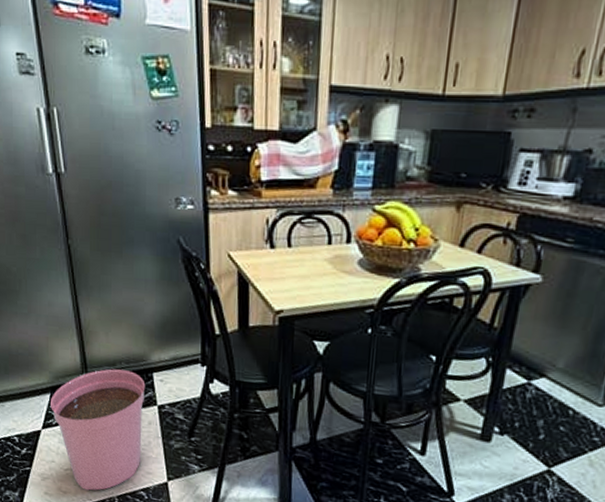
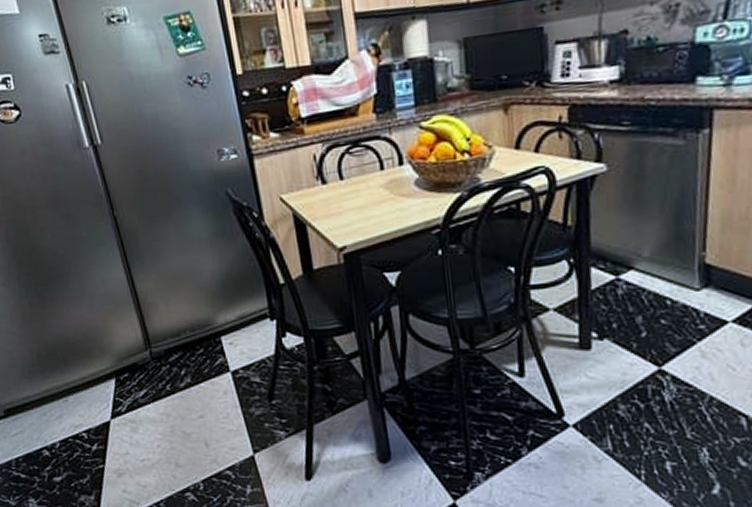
plant pot: present [51,368,146,491] -> none [116,339,222,480]

